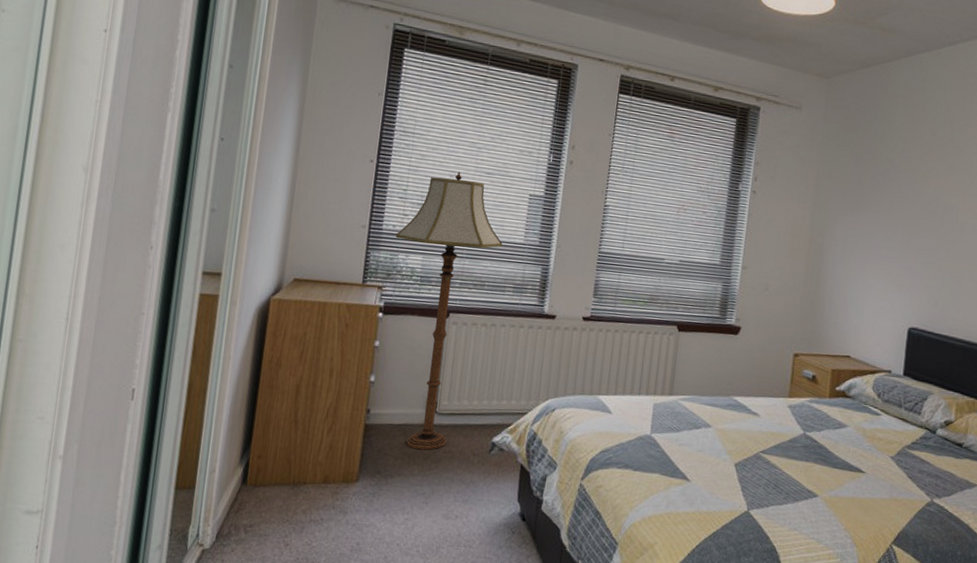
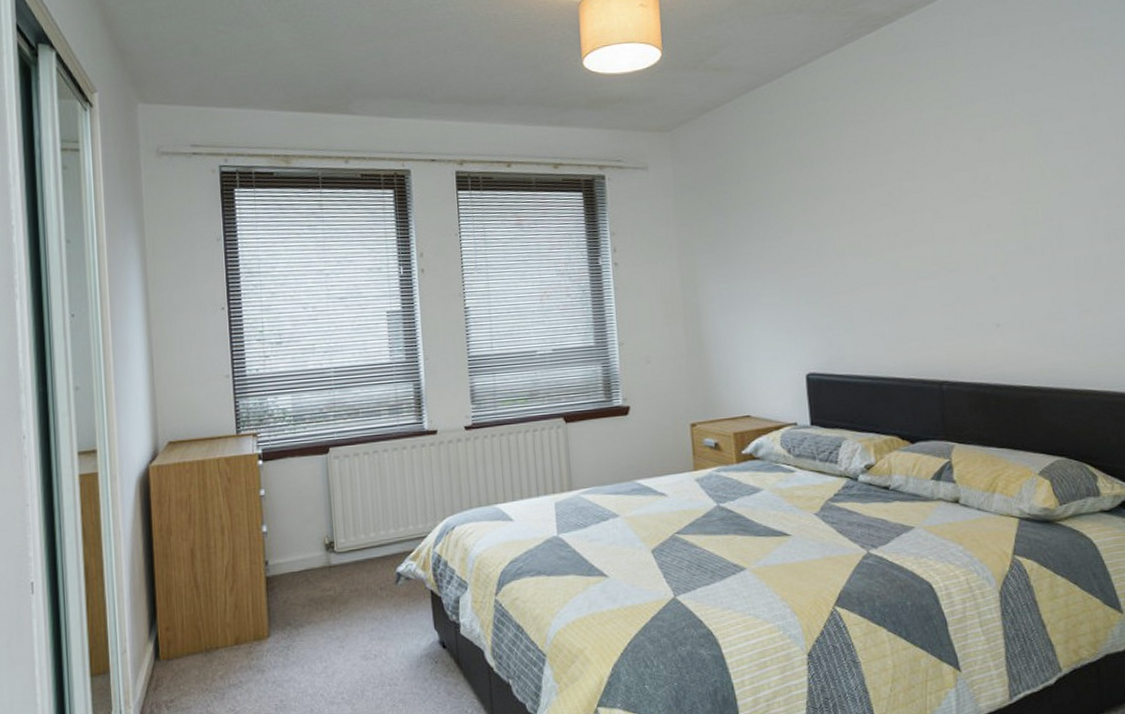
floor lamp: present [395,171,503,450] -> none [260,302,369,594]

